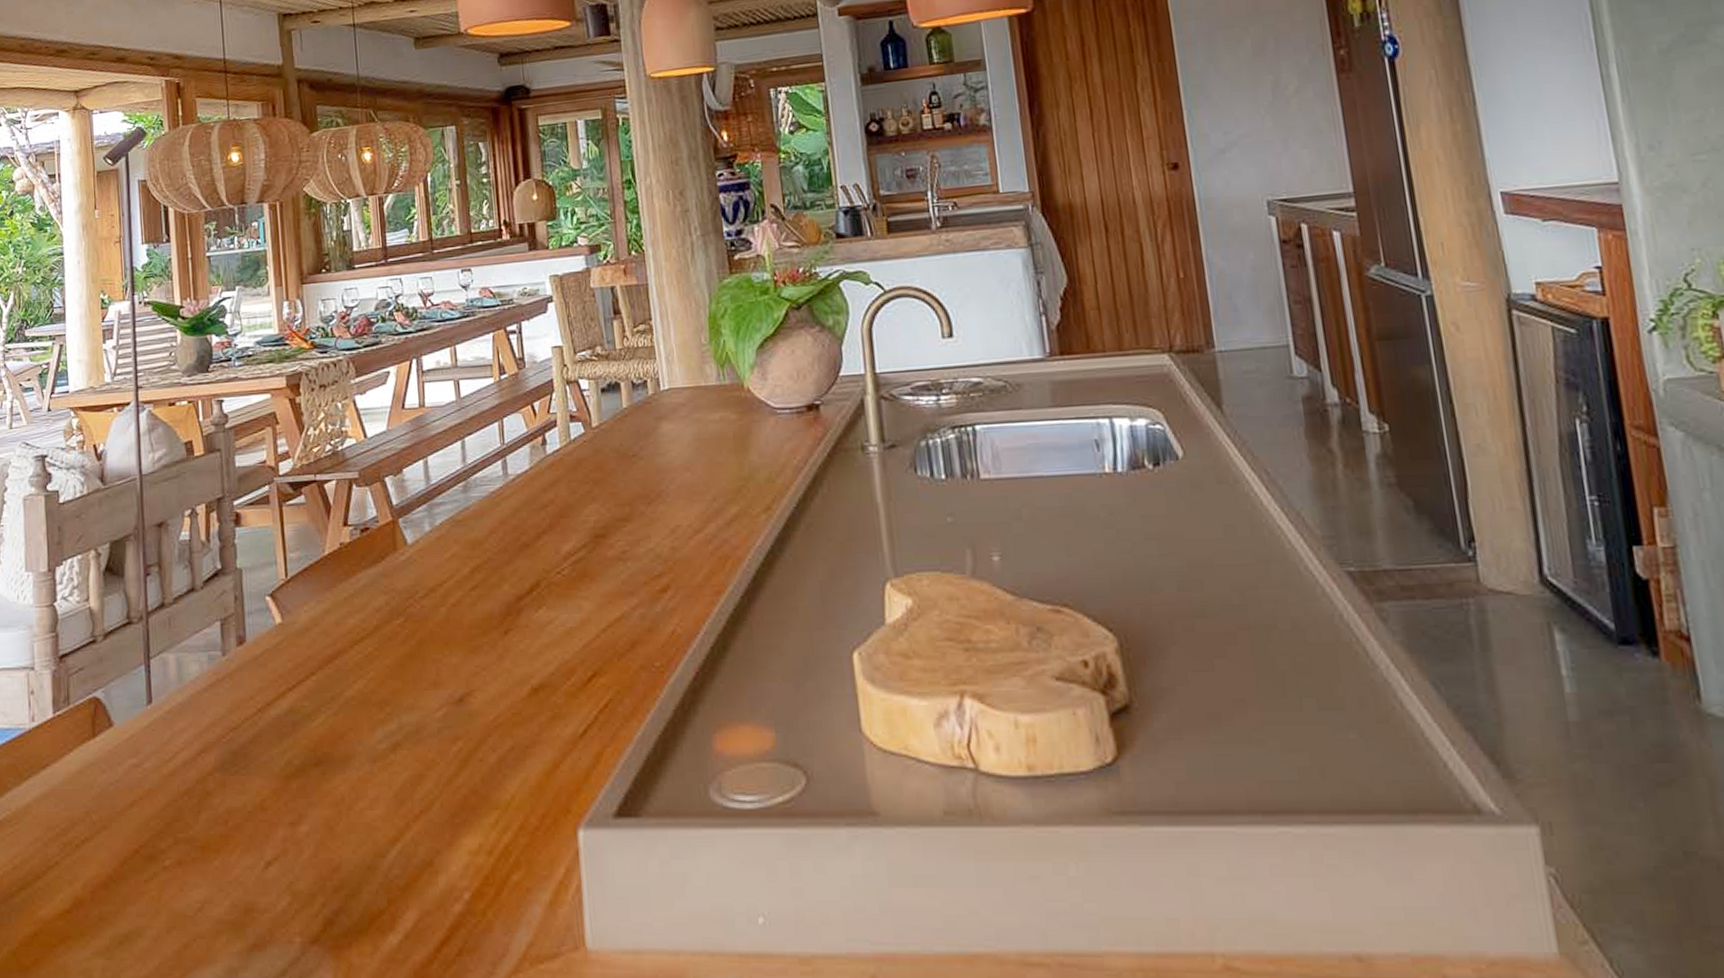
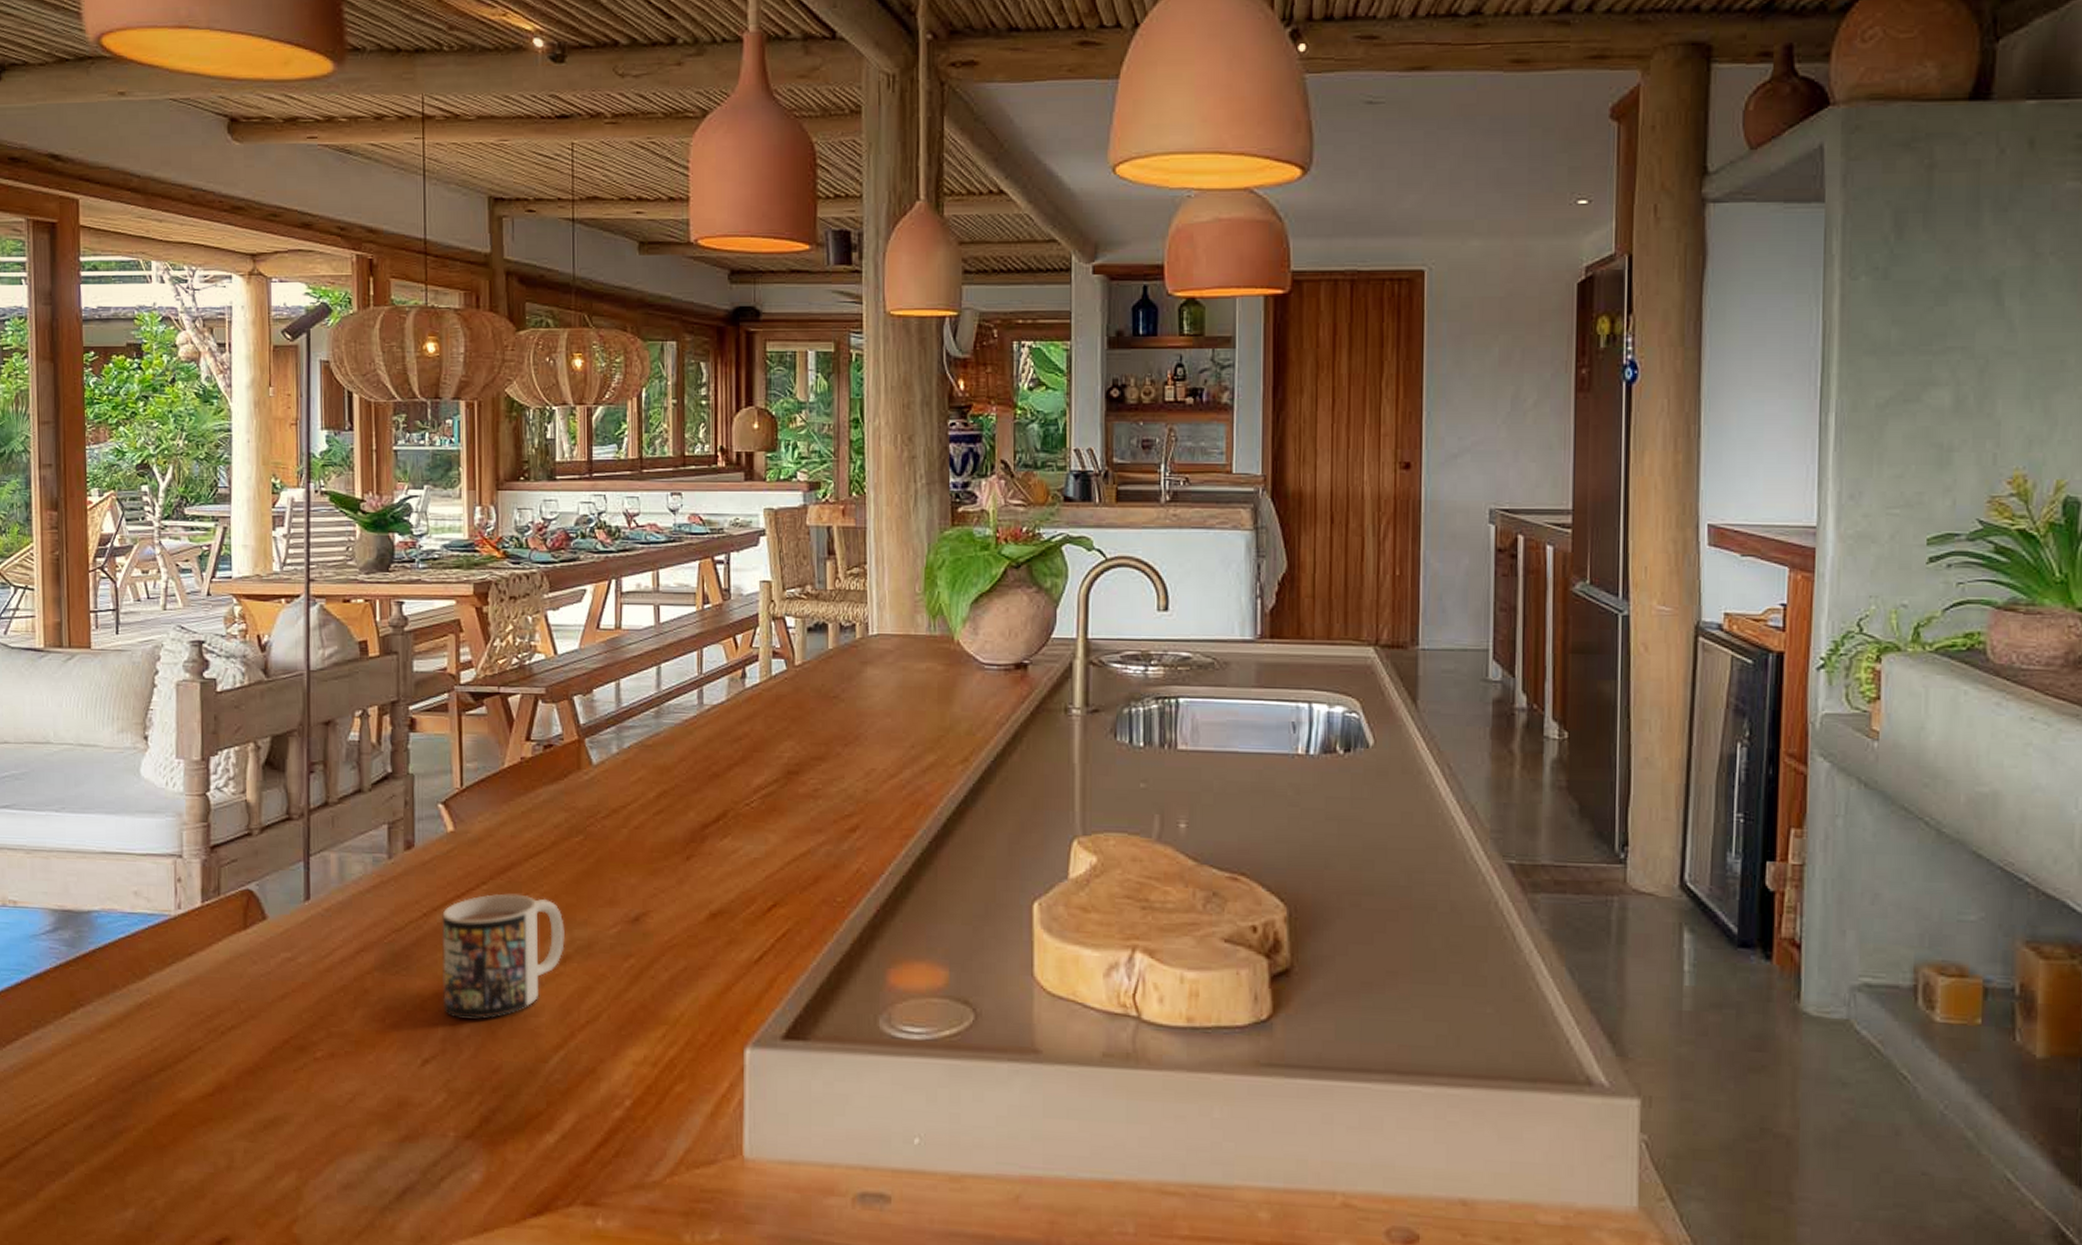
mug: none [275,682,394,815] -> present [442,893,565,1018]

